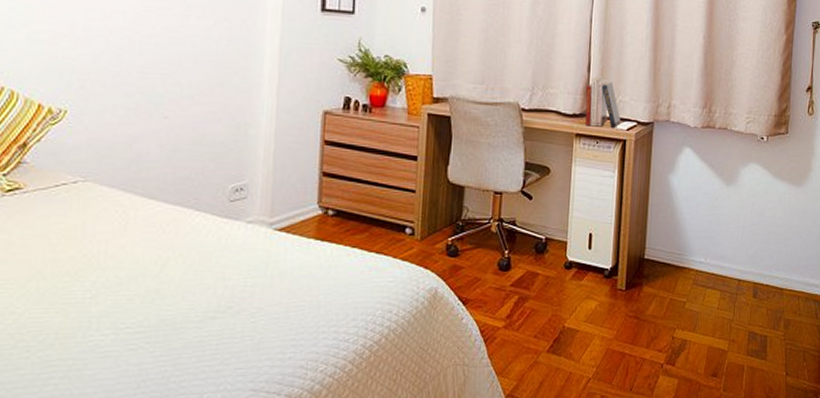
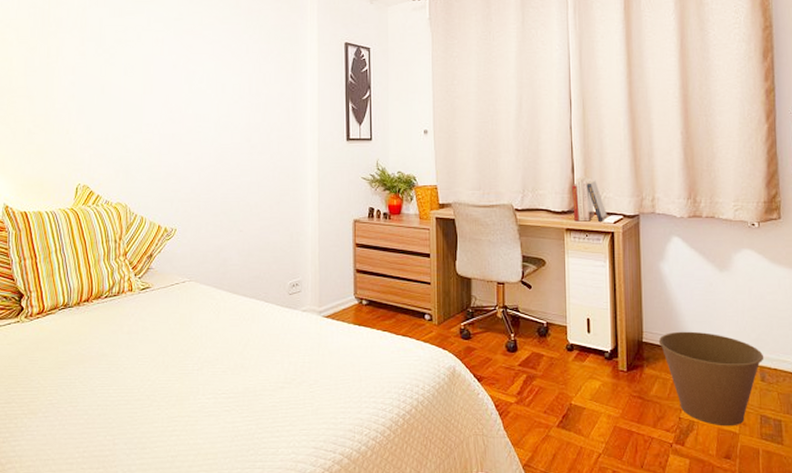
basket: none [660,247,759,345] -> present [658,331,764,427]

